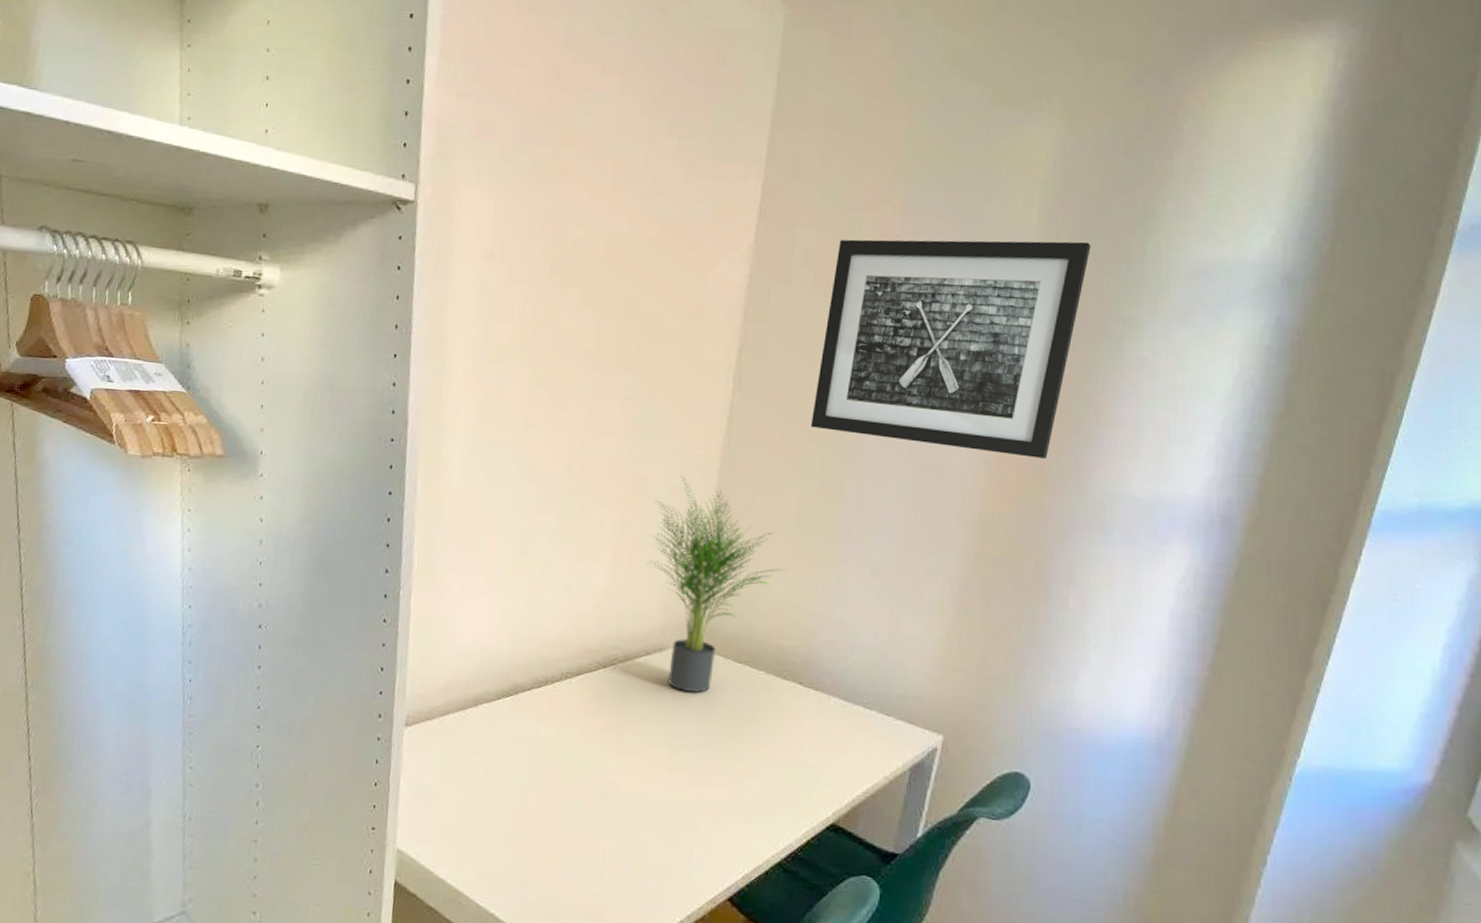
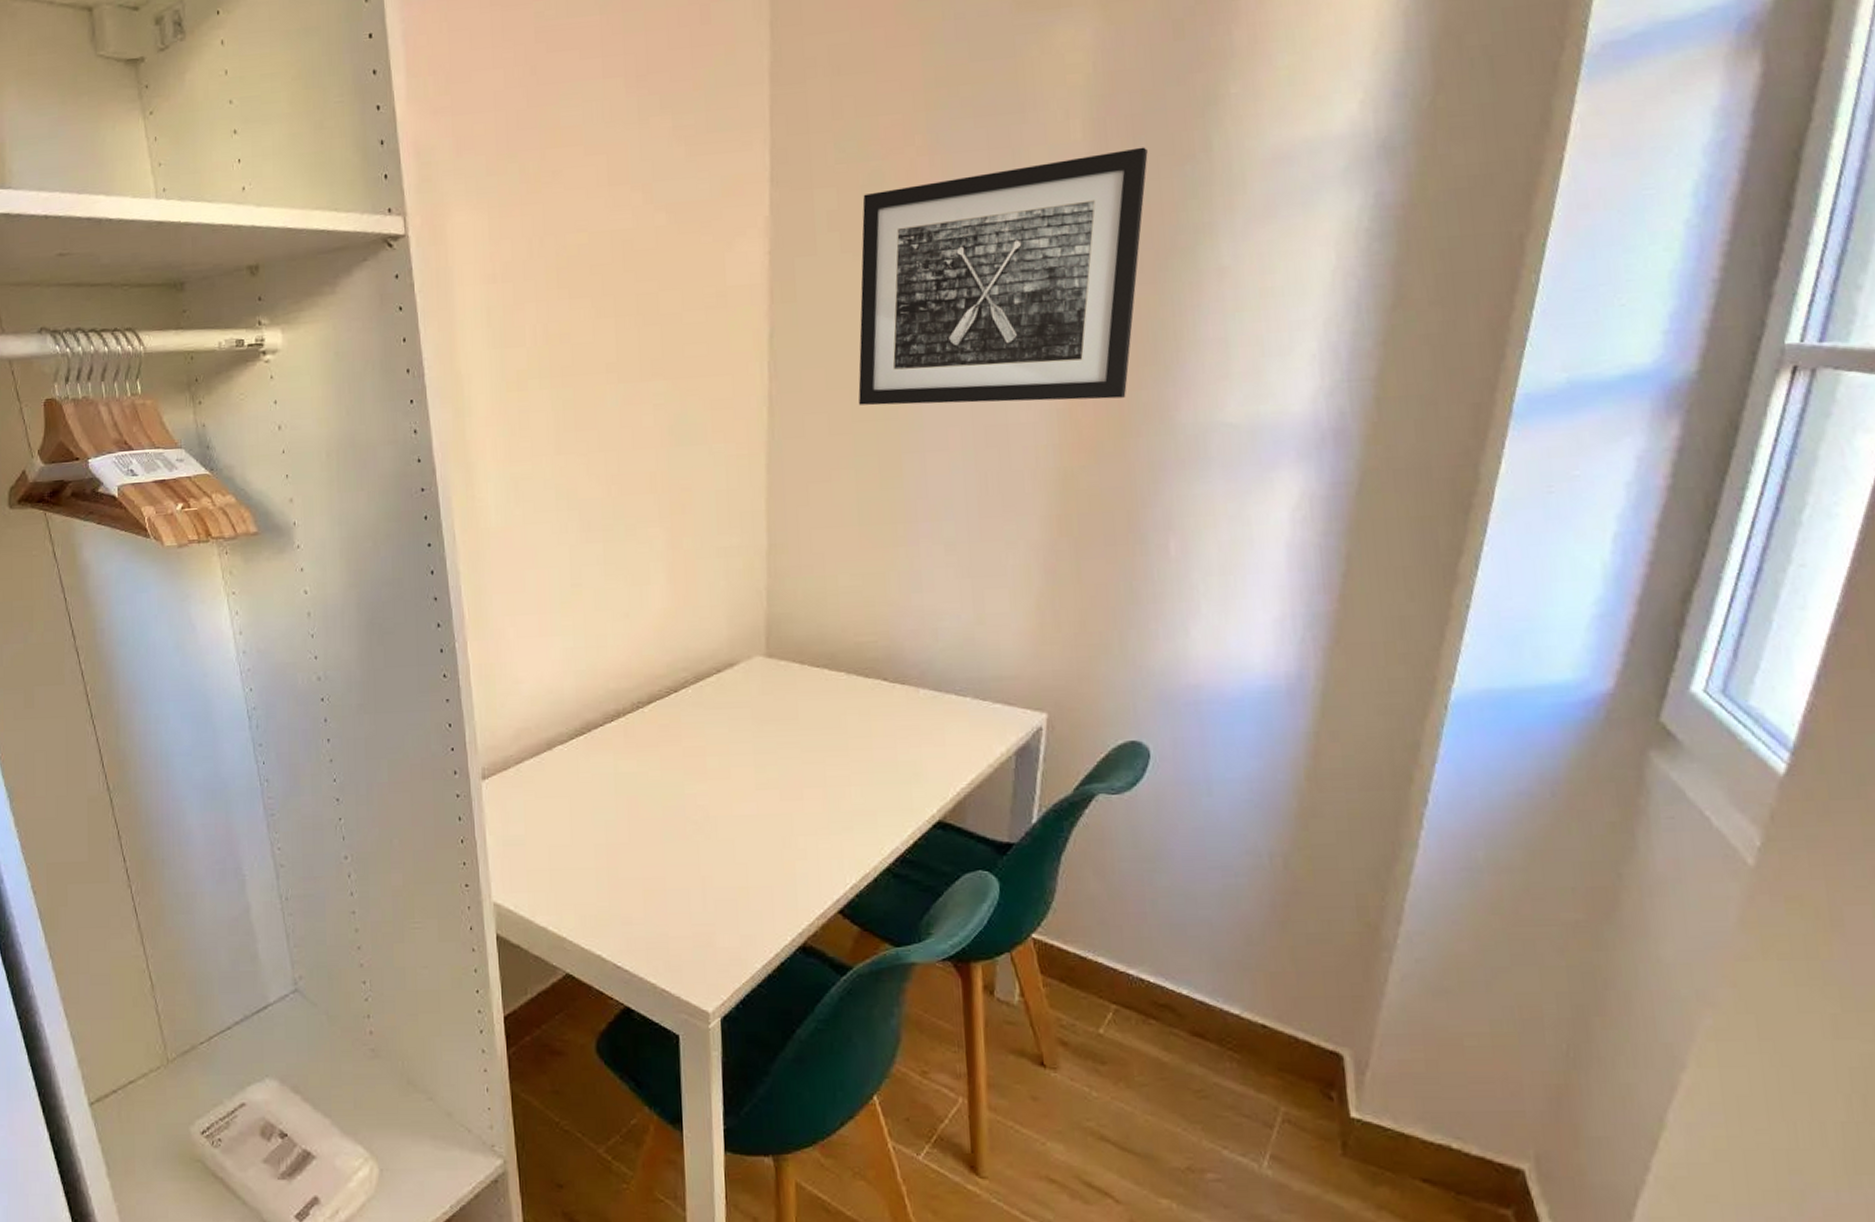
potted plant: present [646,475,789,693] -> none [703,479,856,705]

